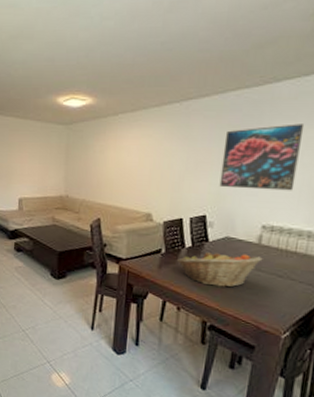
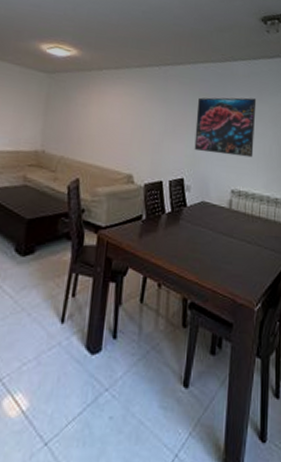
fruit basket: present [176,251,263,288] -> none [157,217,234,257]

